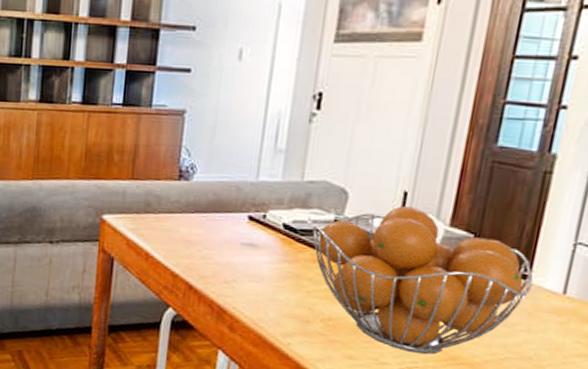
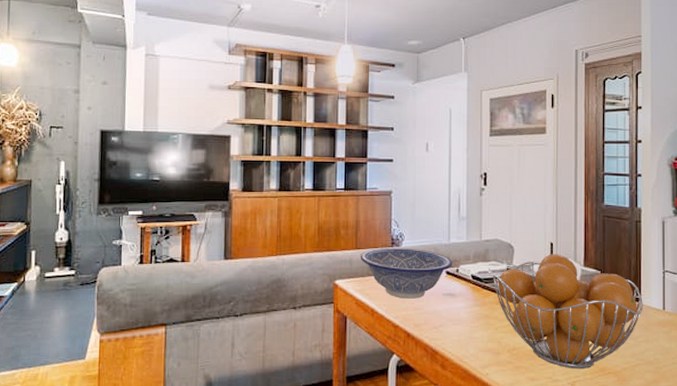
decorative bowl: none [136,180,260,246] -> present [360,247,453,299]

